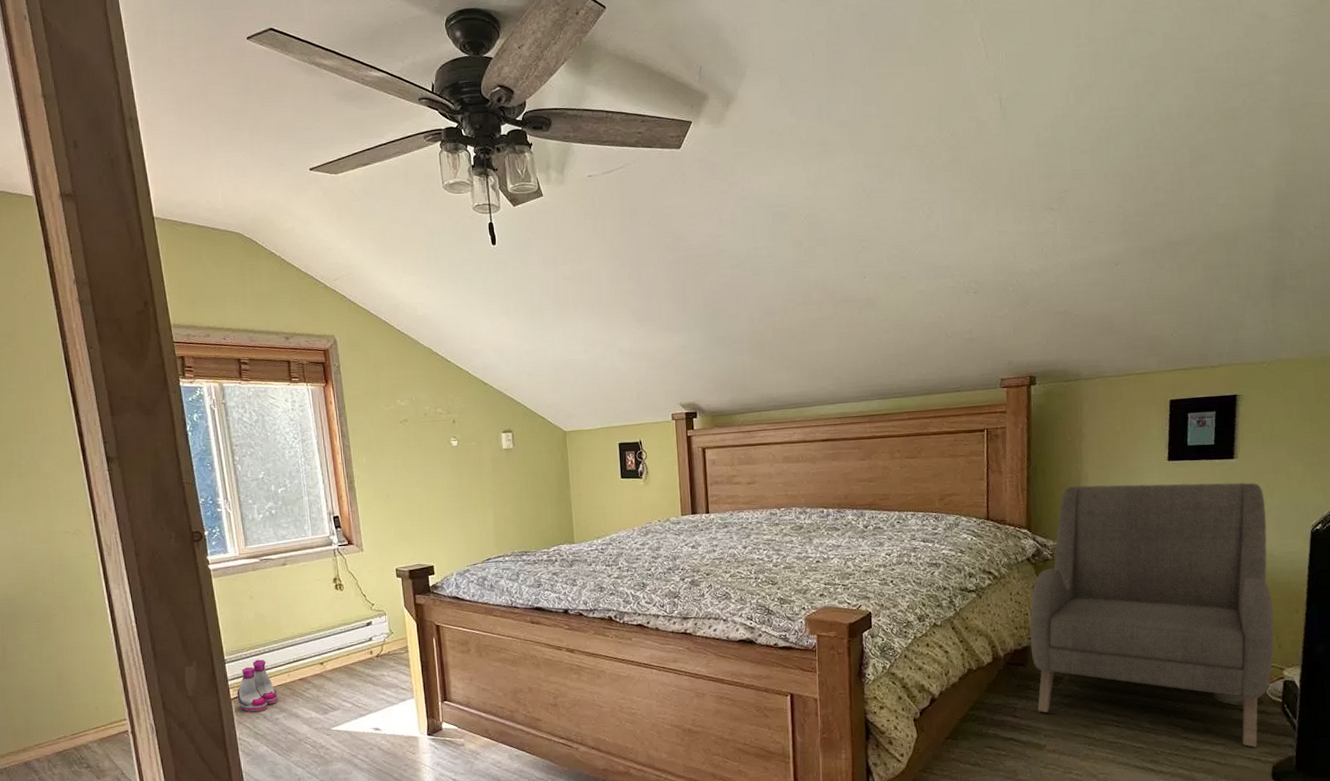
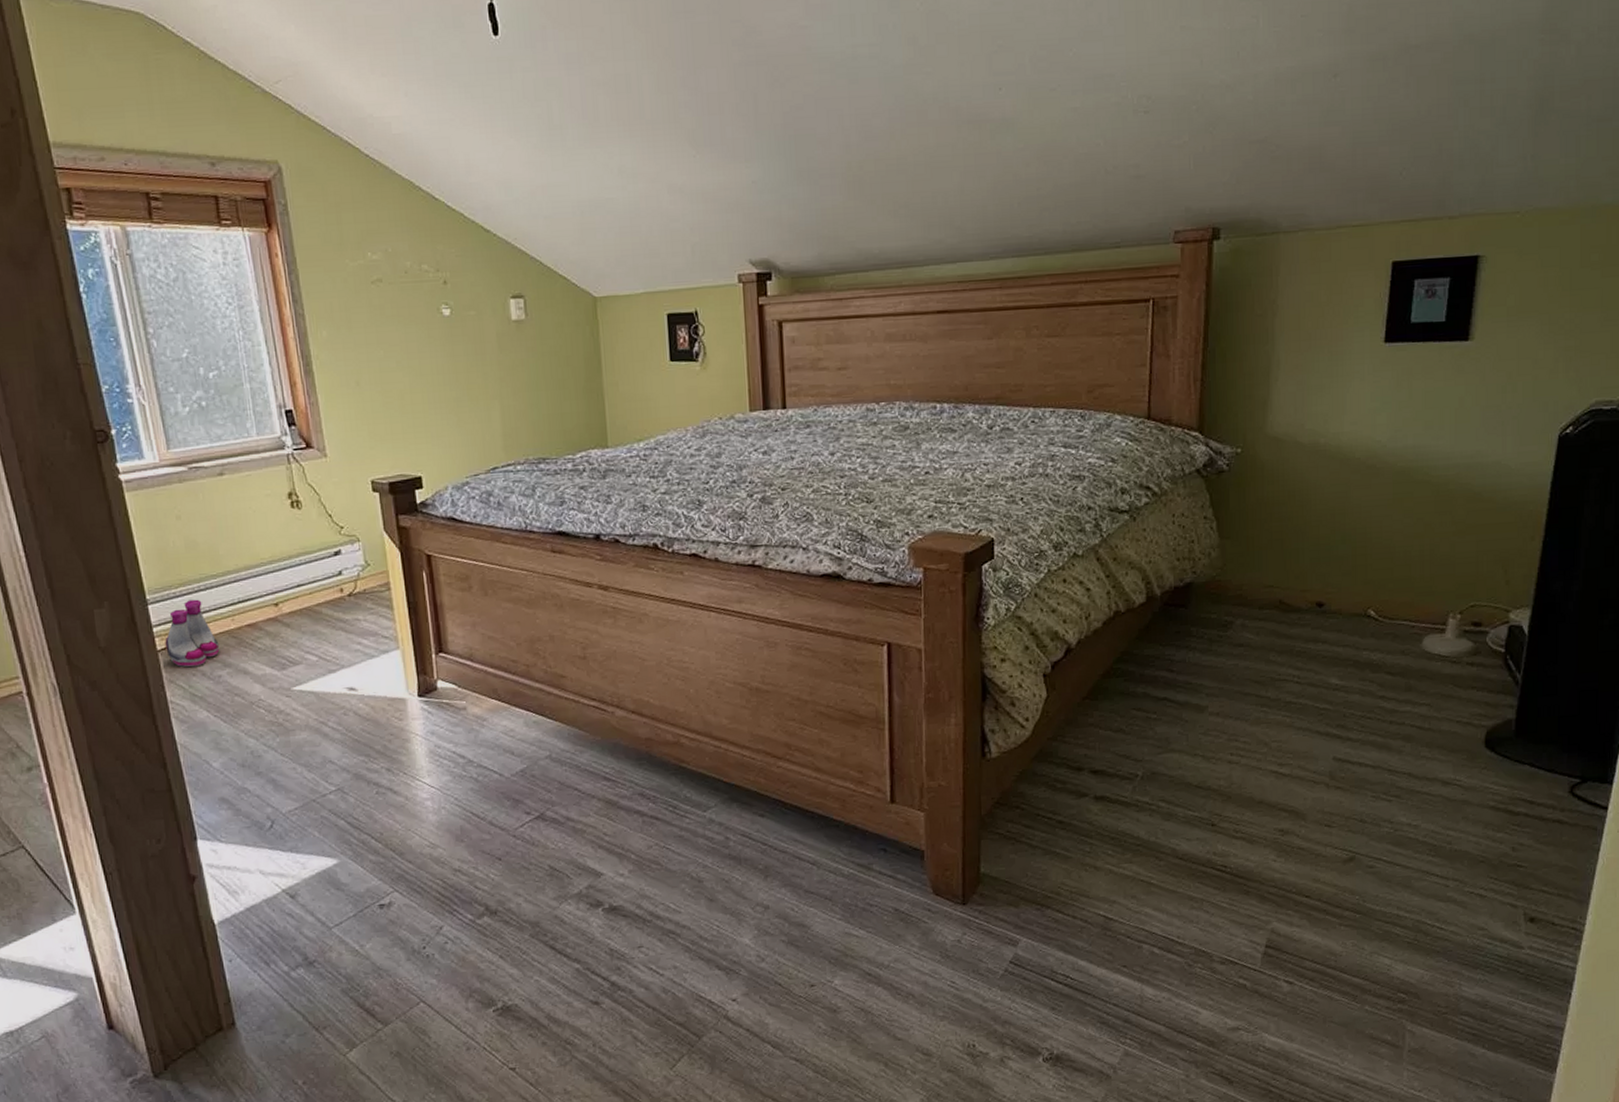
armchair: present [1030,482,1274,747] -> none [1195,371,1504,708]

